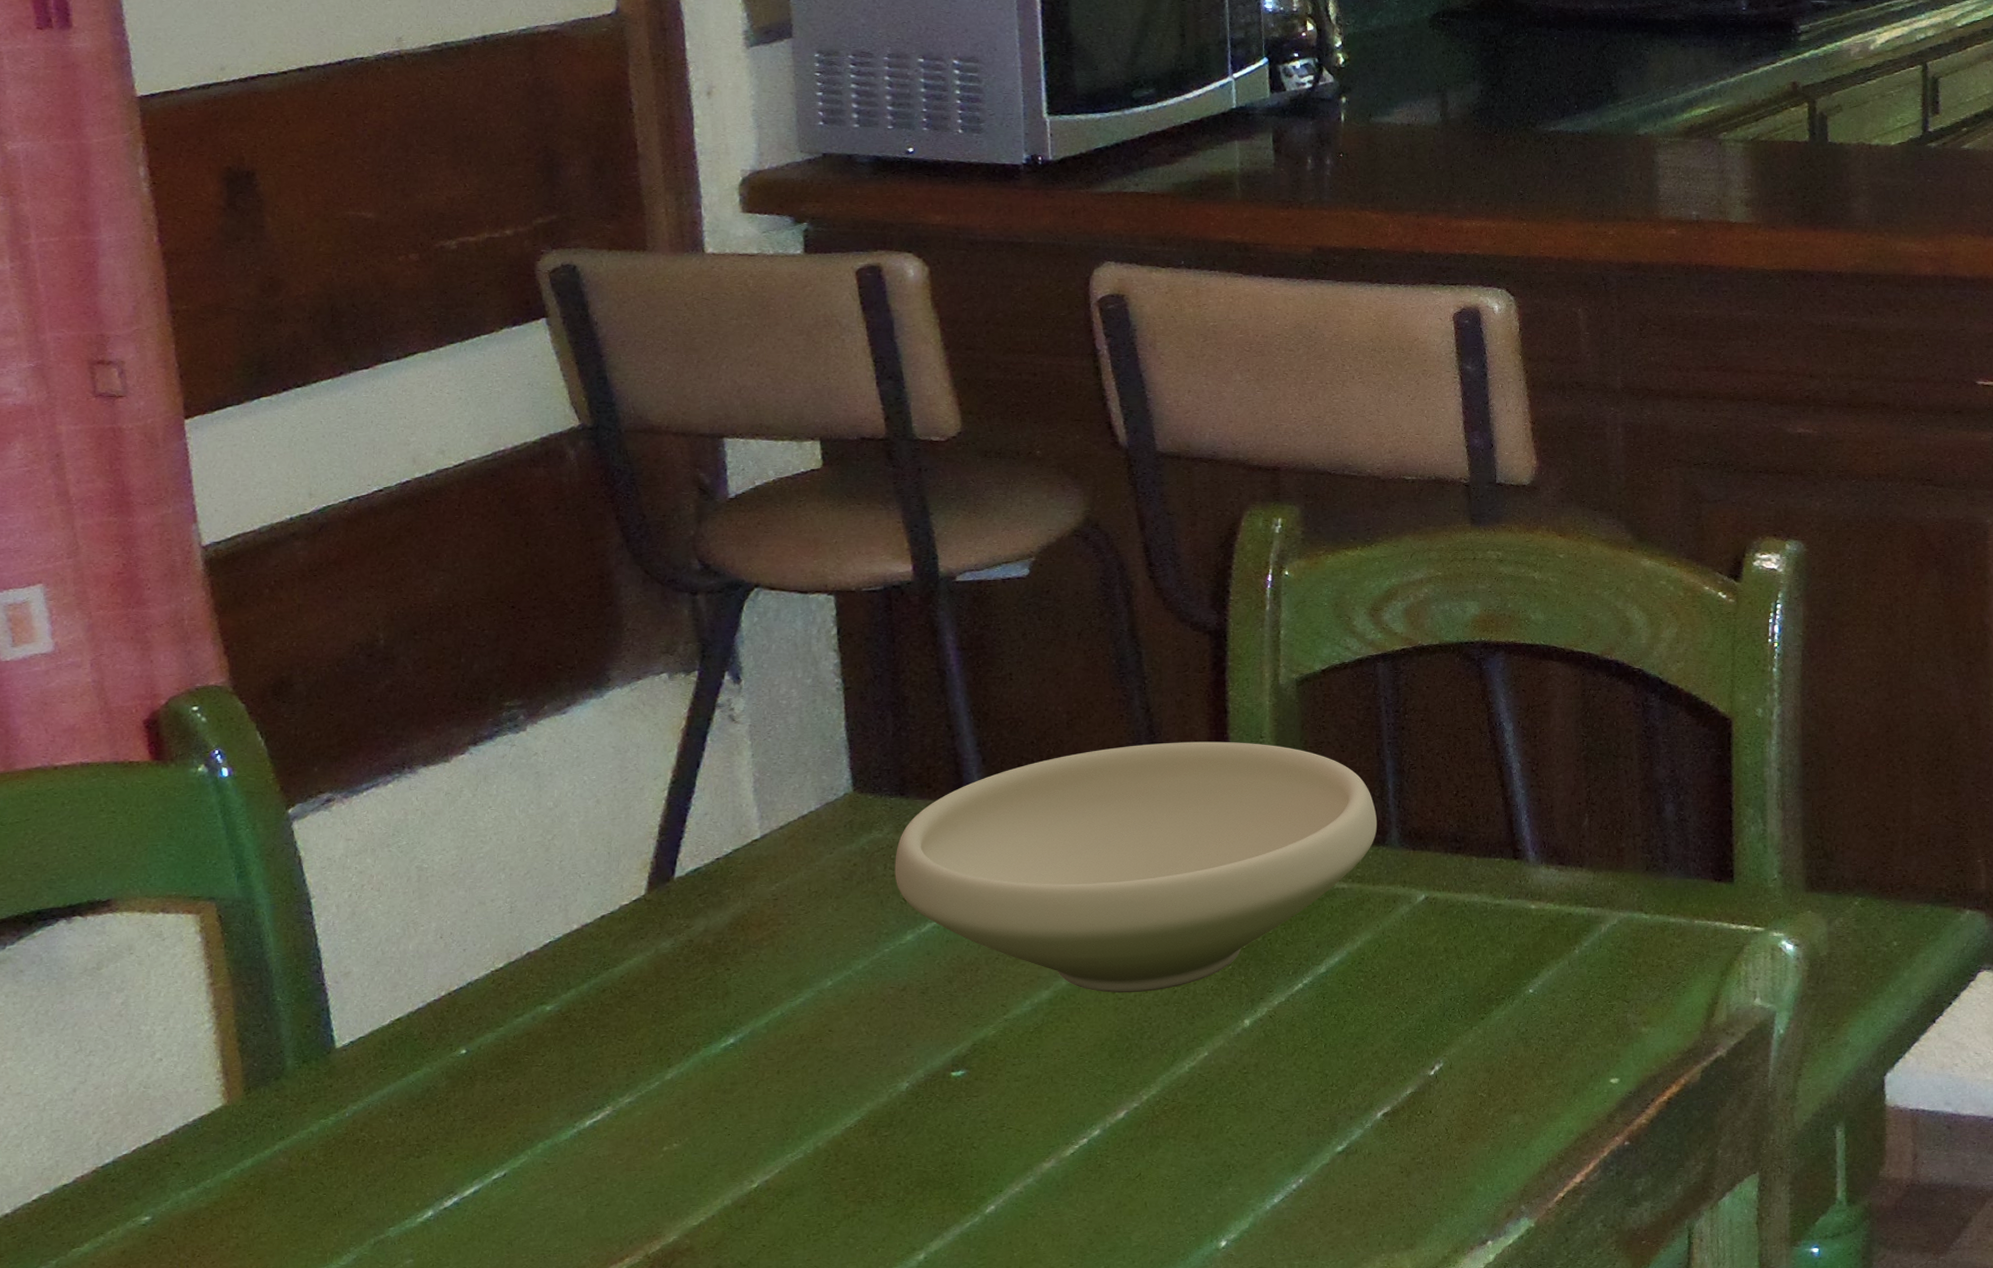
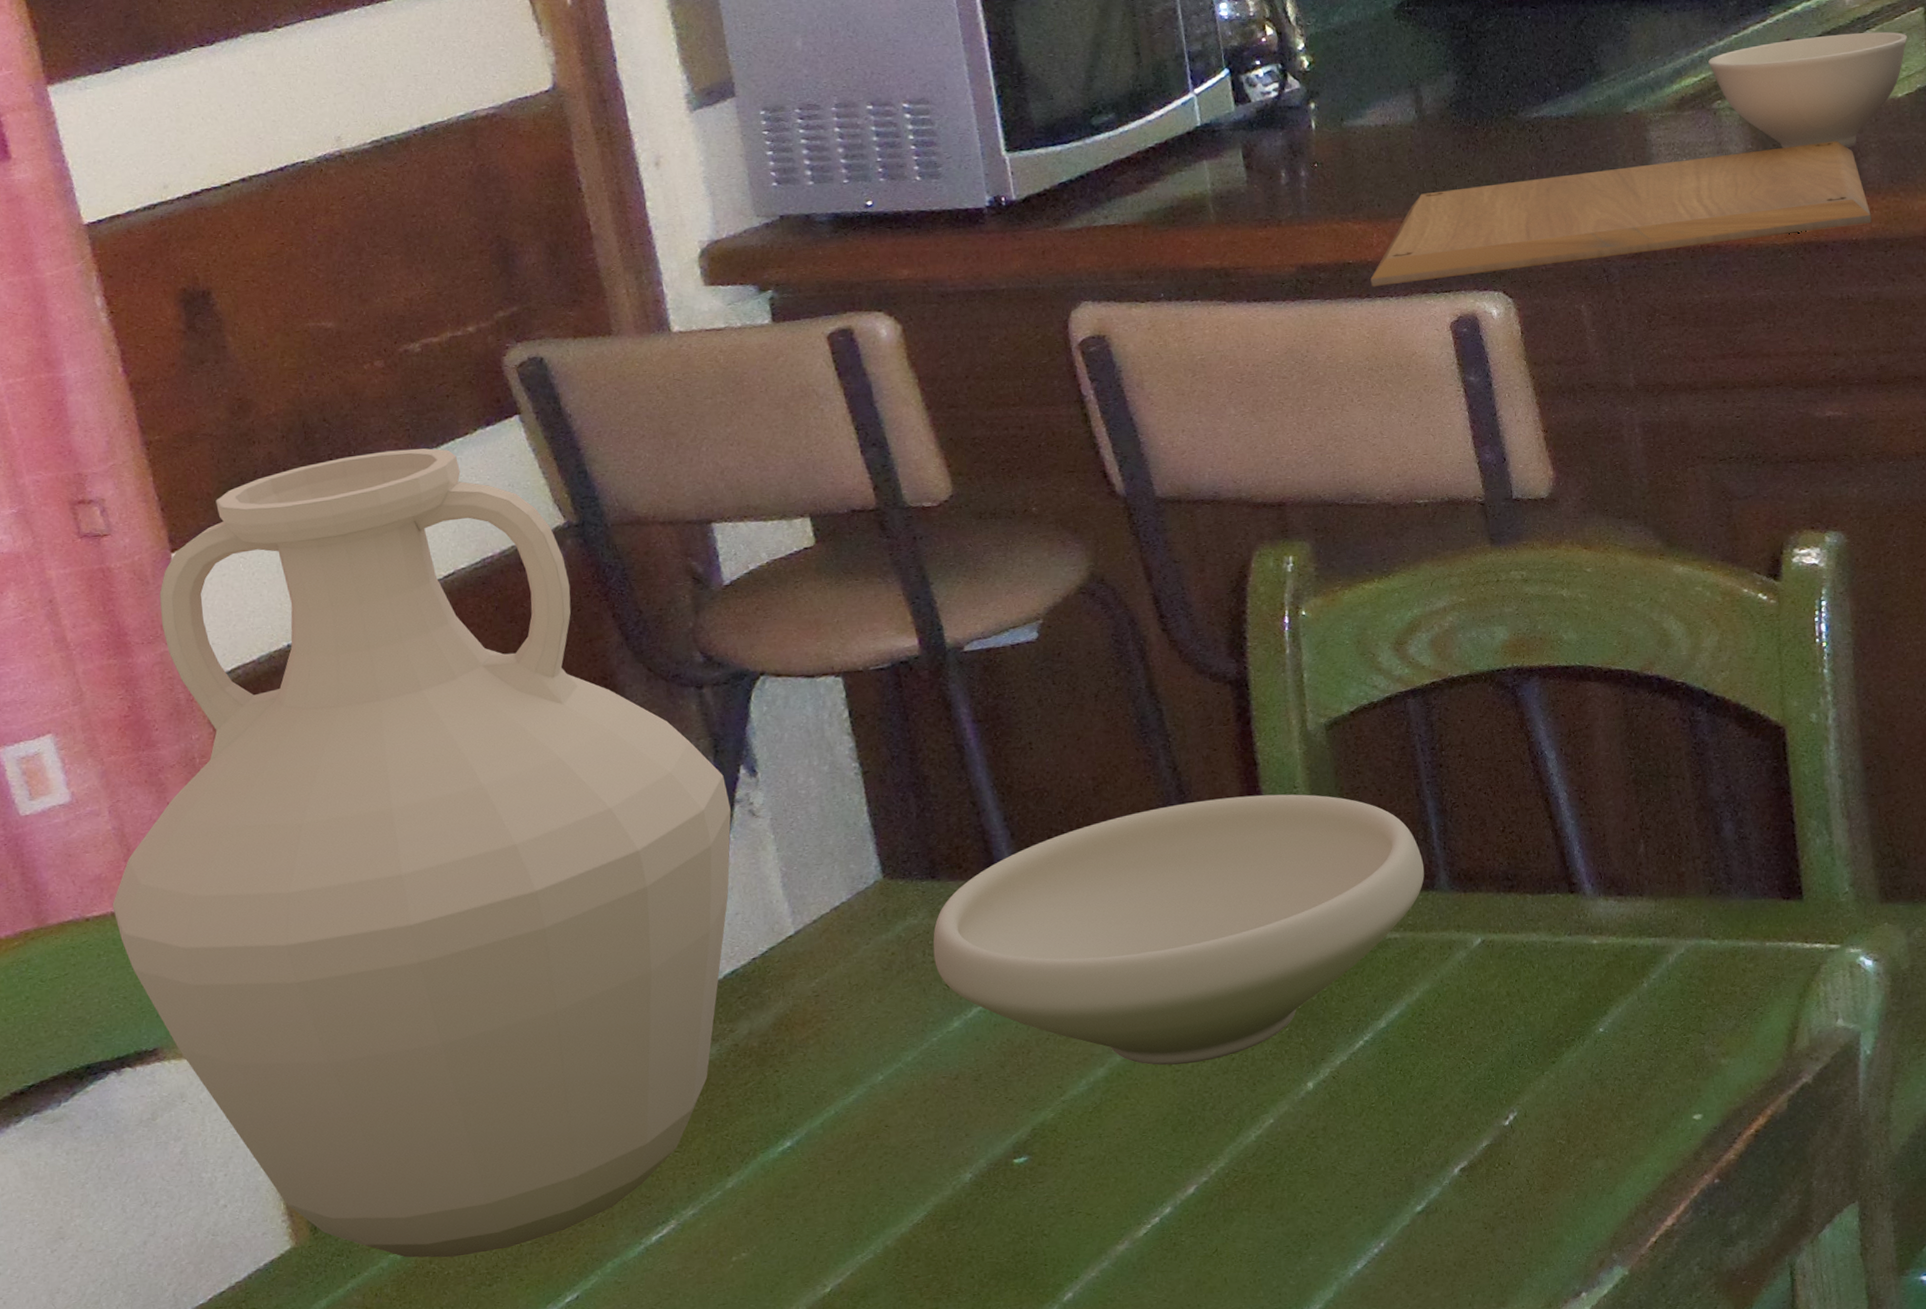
vase: none [82,340,711,1127] -> present [112,448,731,1258]
chopping board: none [1382,179,1856,273] -> present [1370,140,1872,287]
bowl: none [1718,82,1904,187] -> present [1707,31,1907,148]

